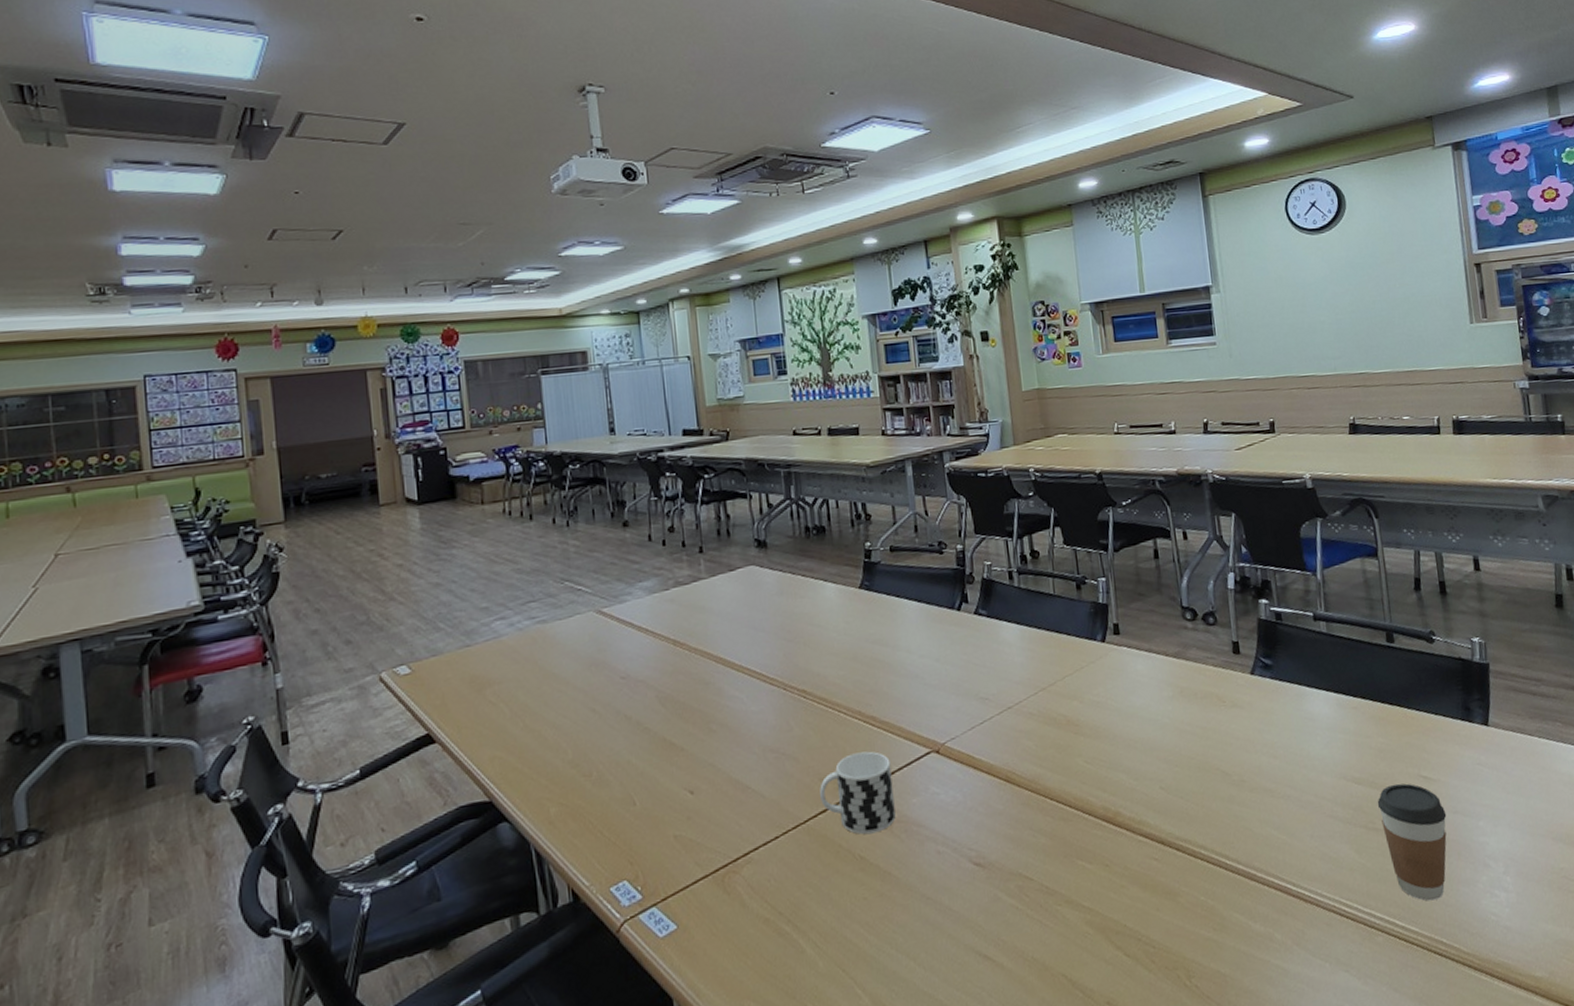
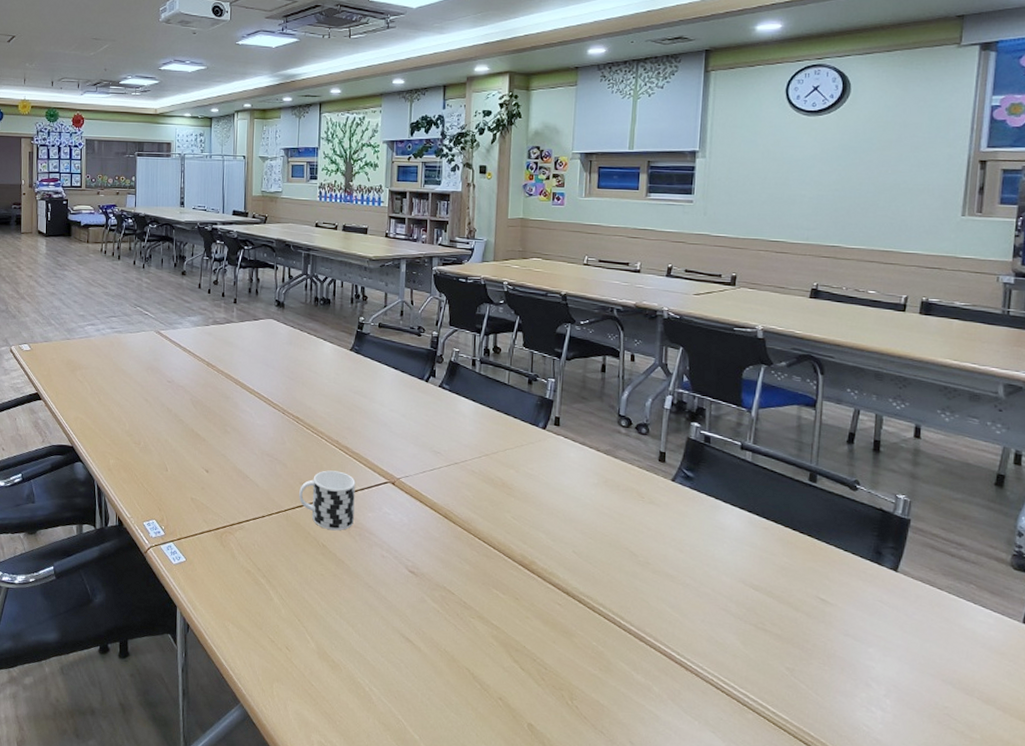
coffee cup: present [1377,783,1447,901] -> none [770,598,837,700]

